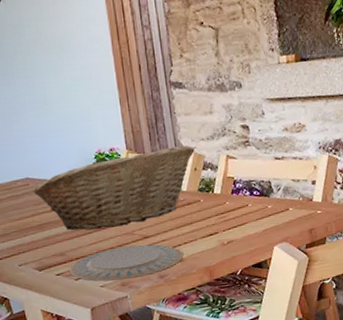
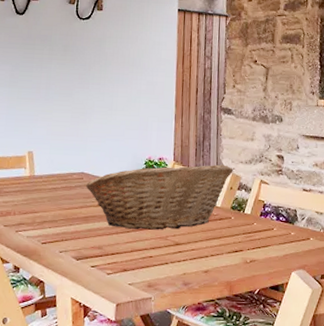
plate: present [68,244,183,282] -> none [103,249,208,281]

